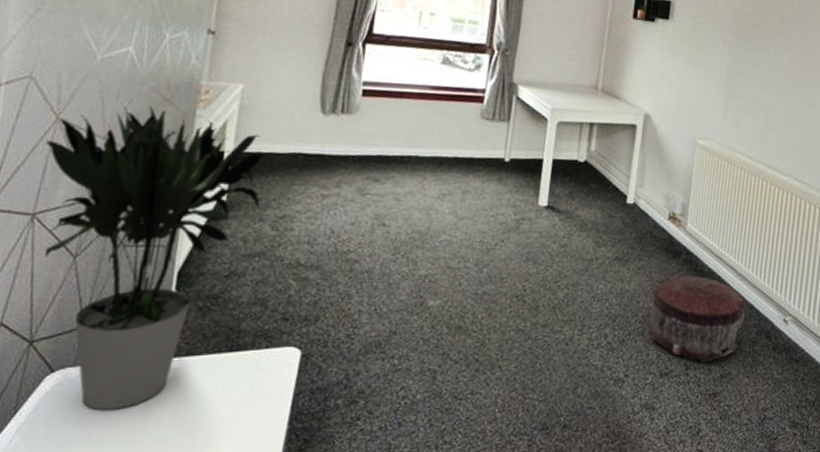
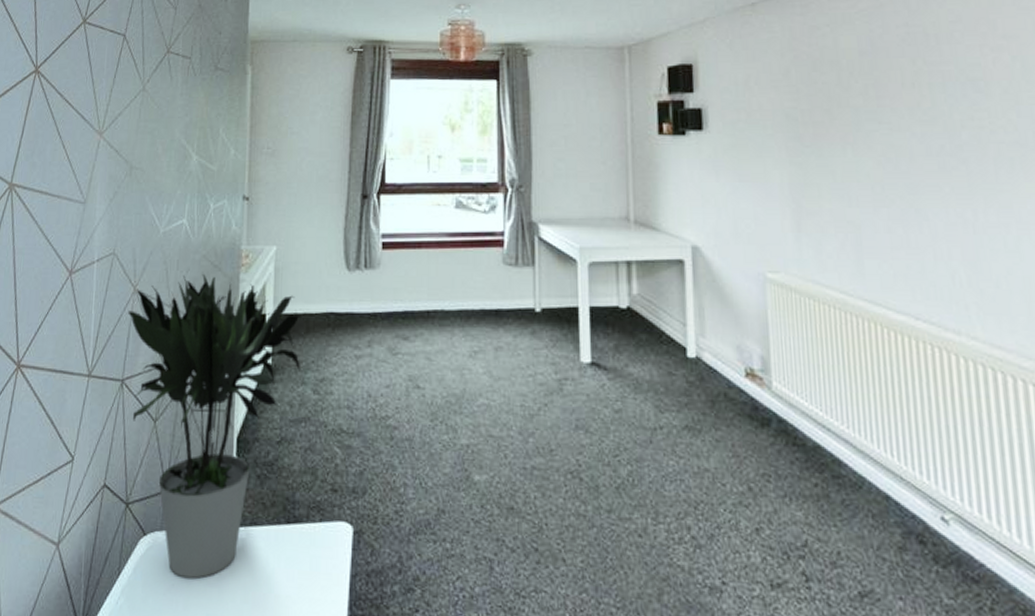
pouf: present [649,275,745,363] -> none [740,450,880,574]

